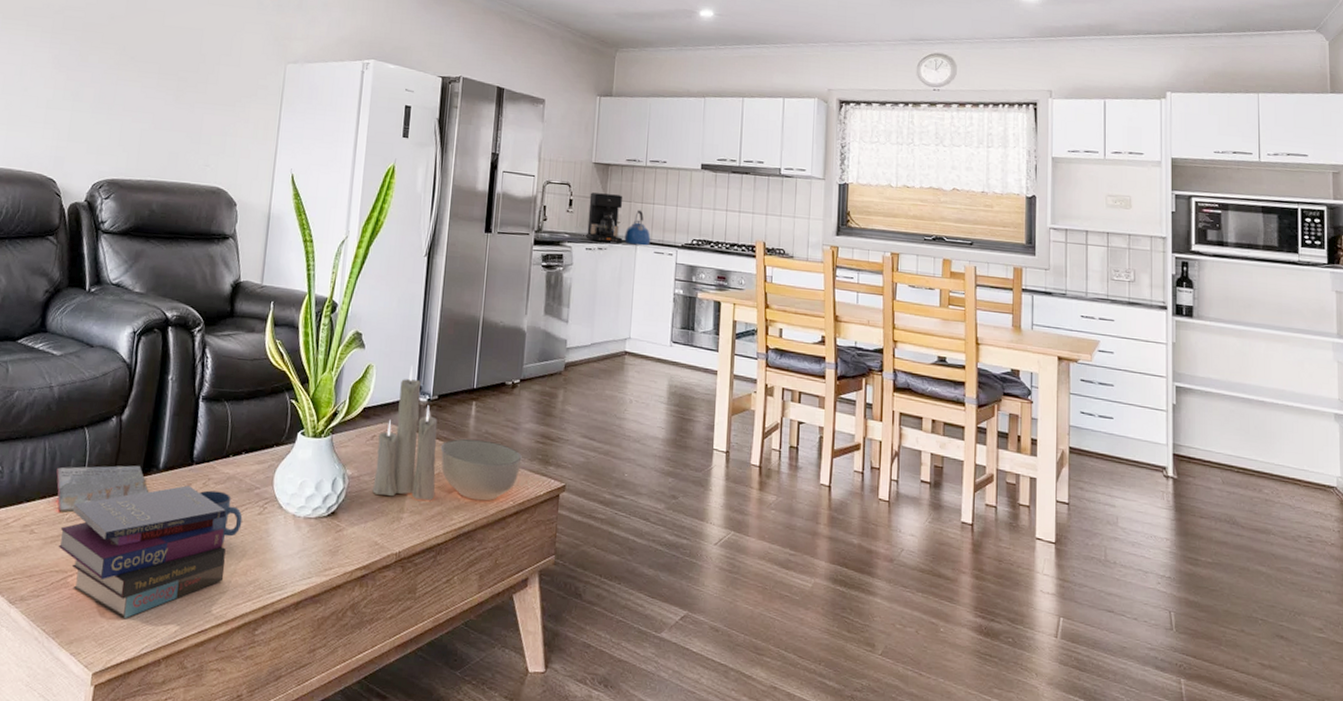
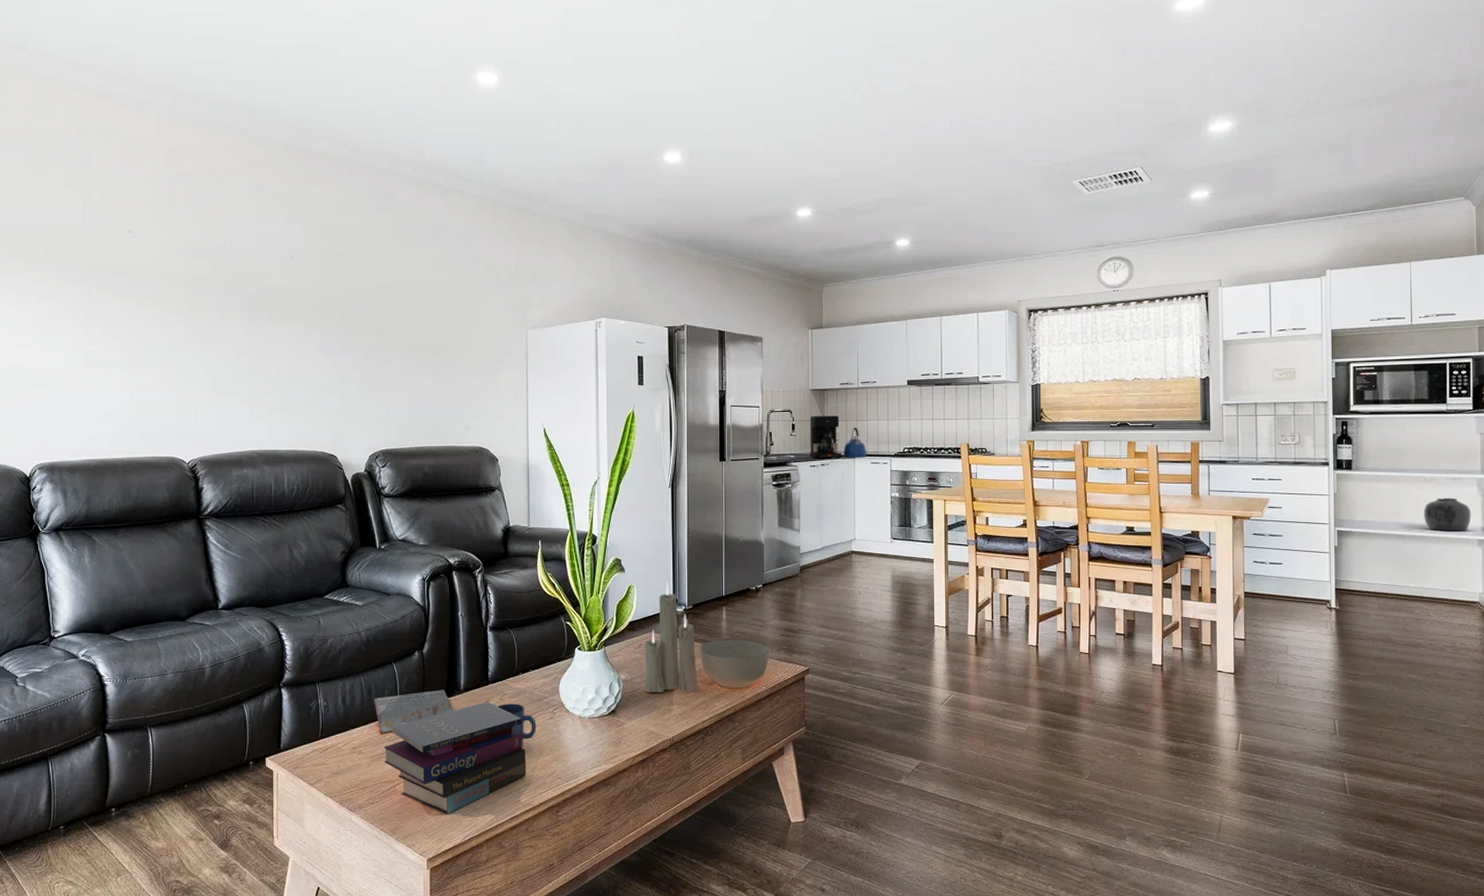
decorative jar: none [1273,360,1327,402] -> present [1424,497,1472,531]

